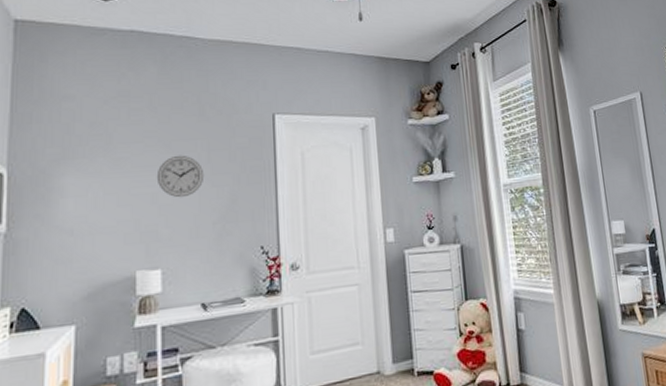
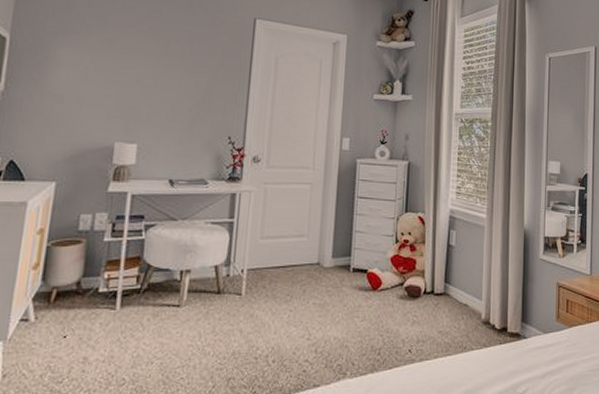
wall clock: present [156,155,205,198] -> none [142,43,186,83]

